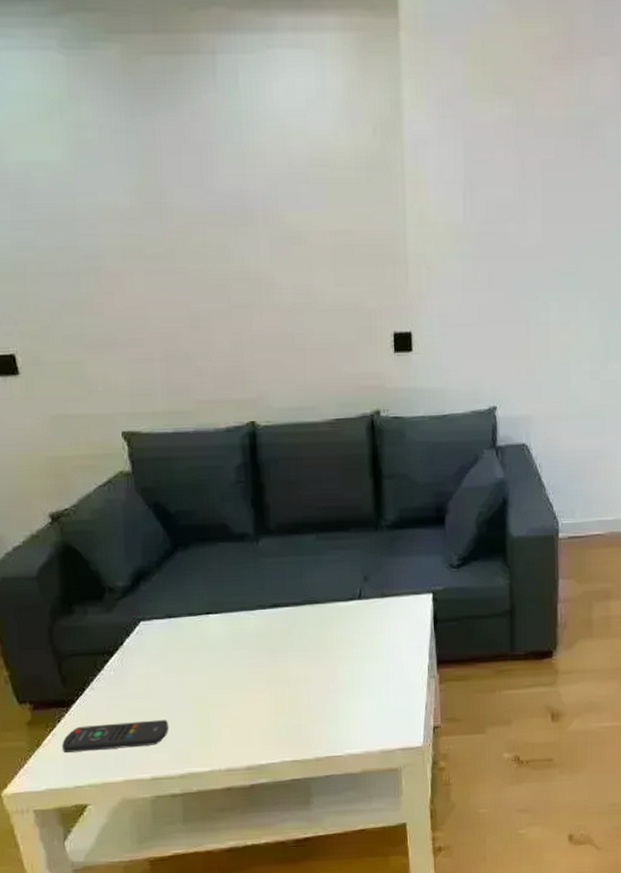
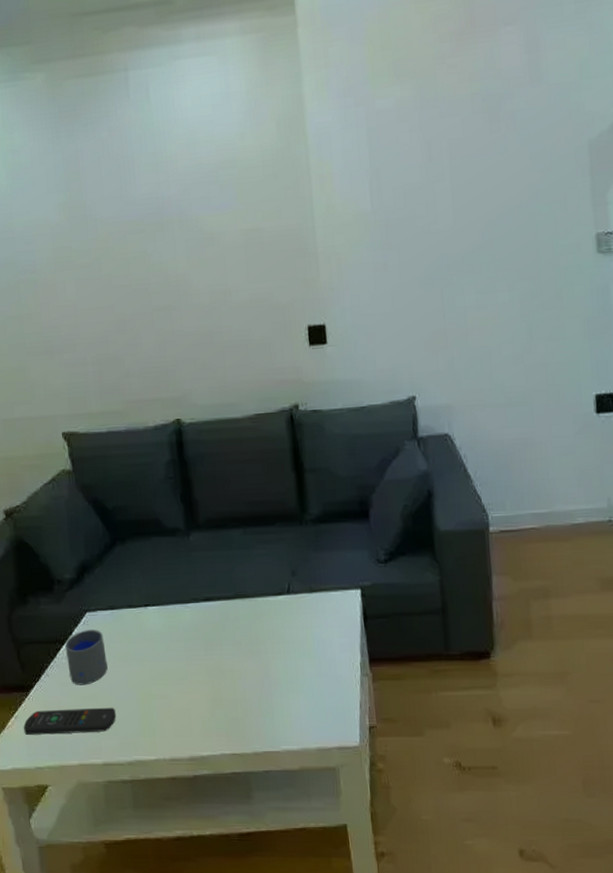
cup: none [114,639,162,698] -> present [64,630,108,685]

